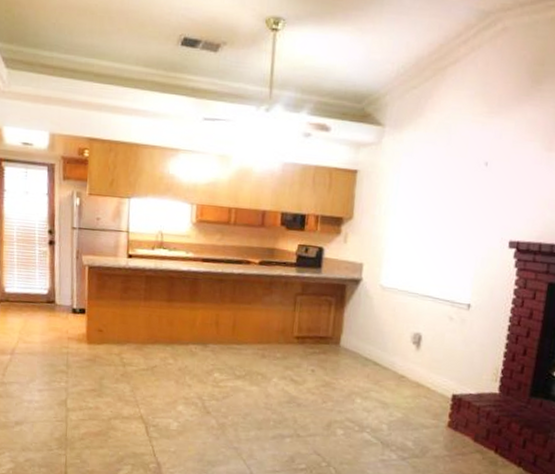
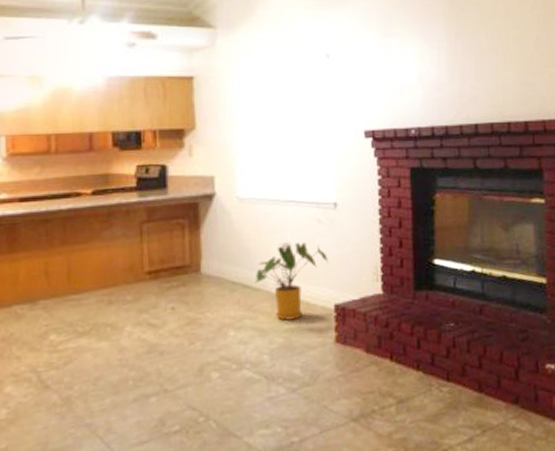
house plant: none [384,334,454,400] -> present [254,243,328,321]

